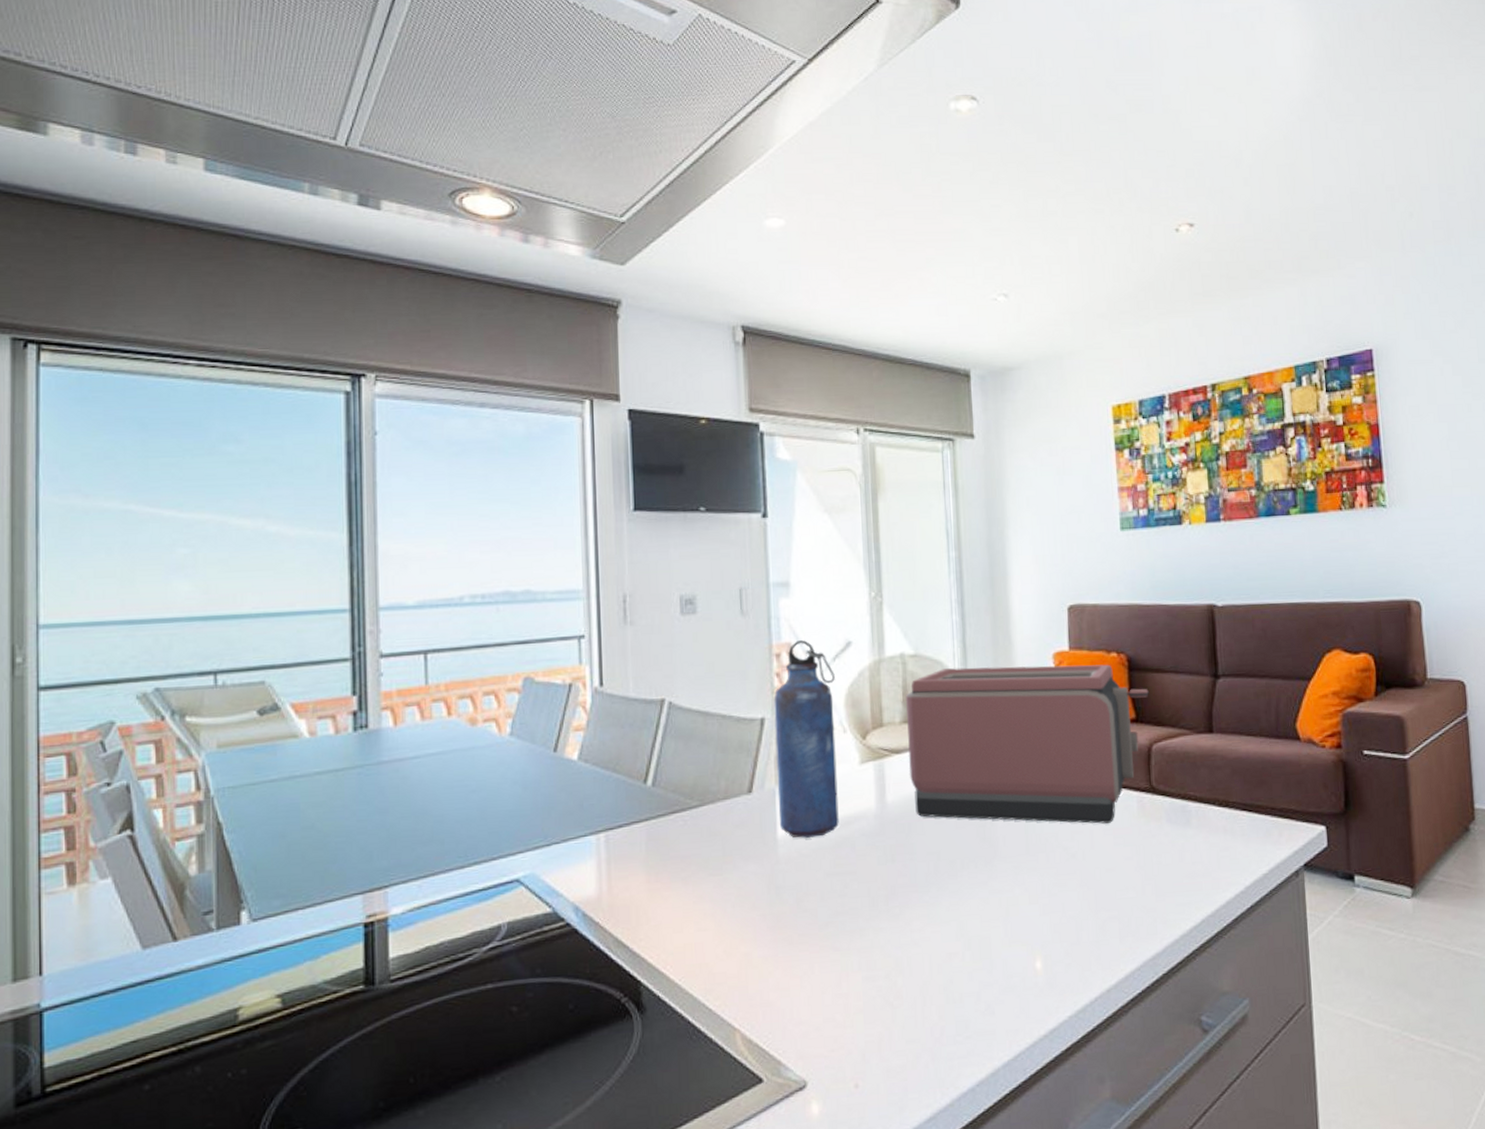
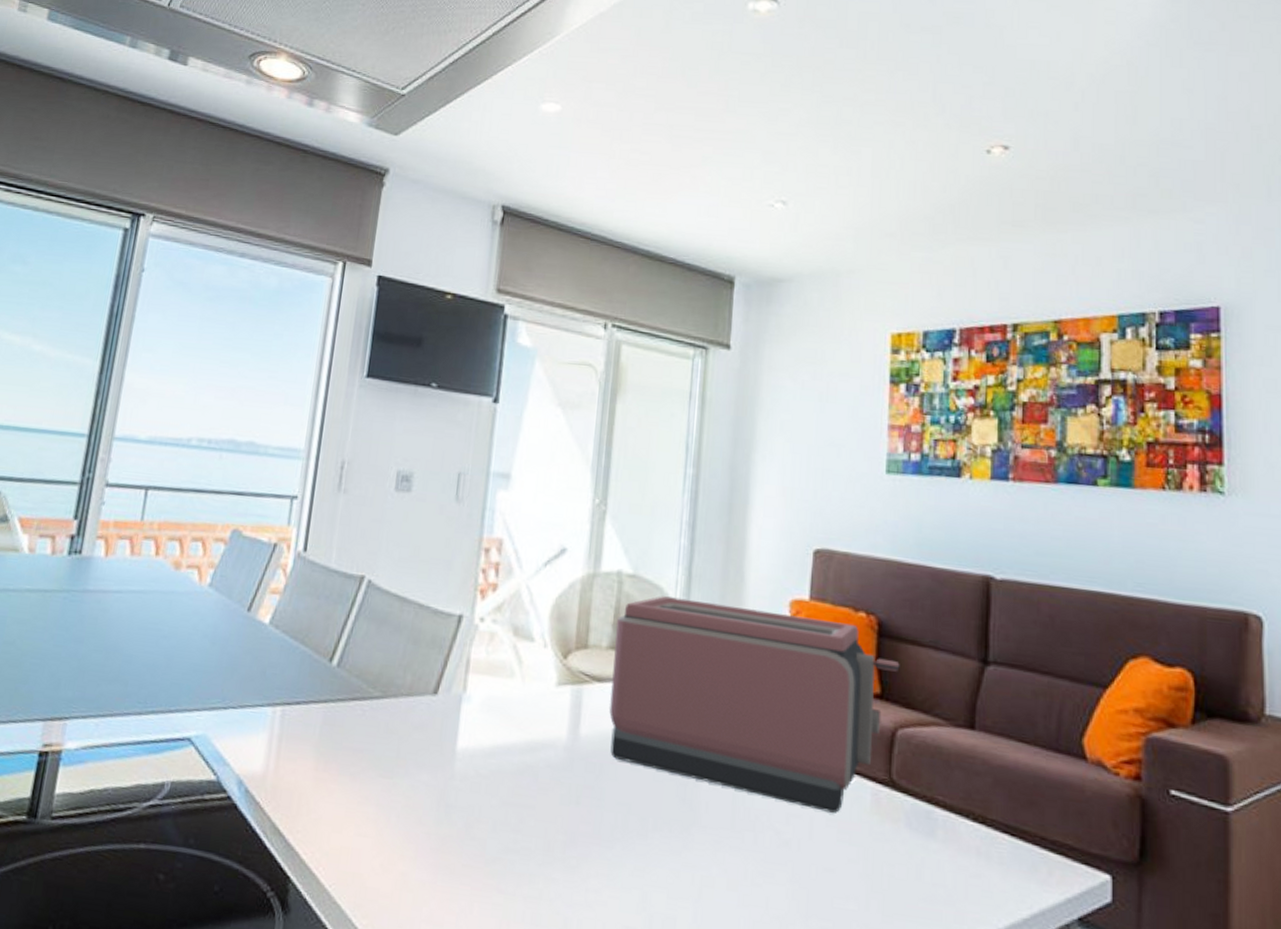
water bottle: present [773,640,839,838] -> none [461,538,544,758]

